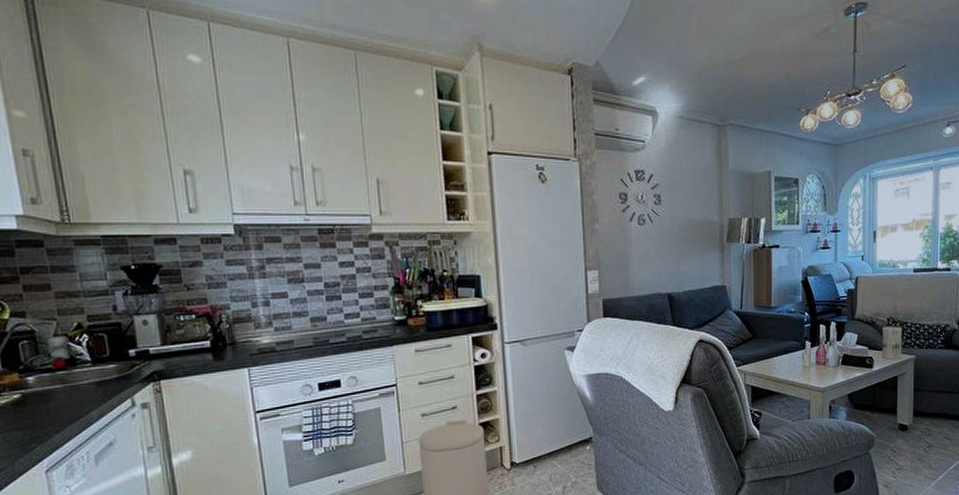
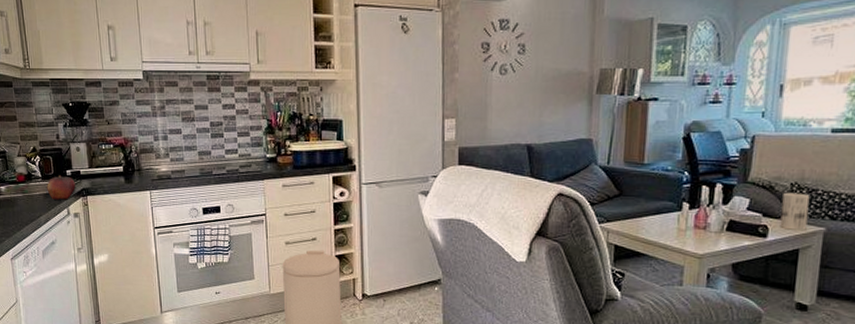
fruit: none [99,357,143,390] -> present [47,175,75,201]

